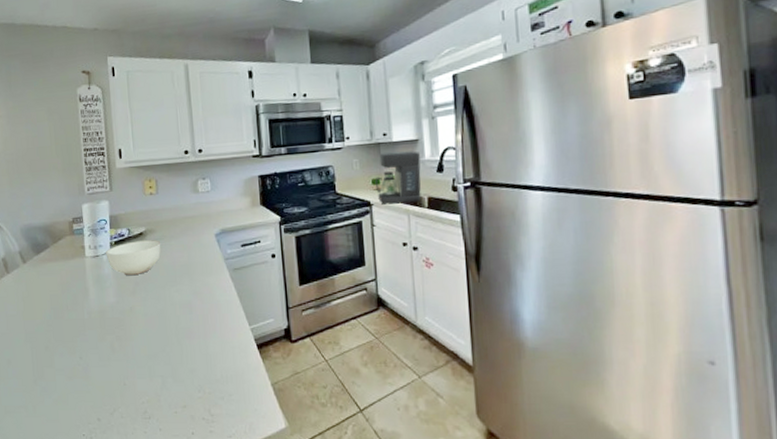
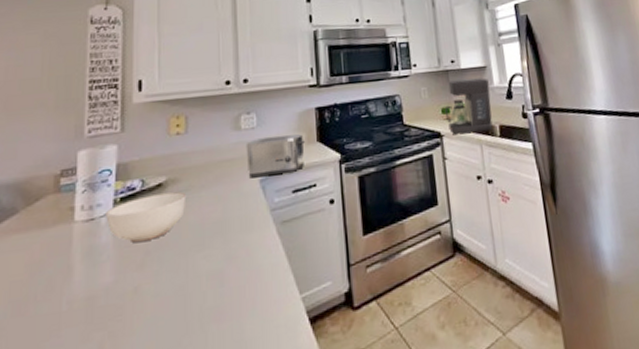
toaster: none [203,198,251,233] -> present [245,134,306,178]

